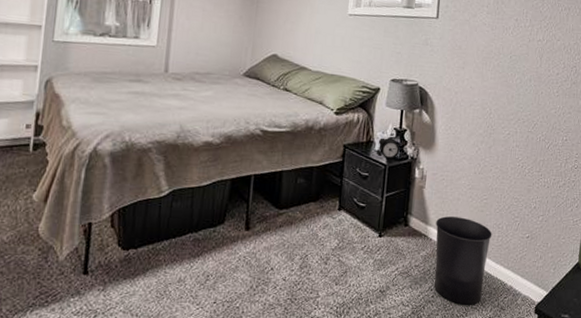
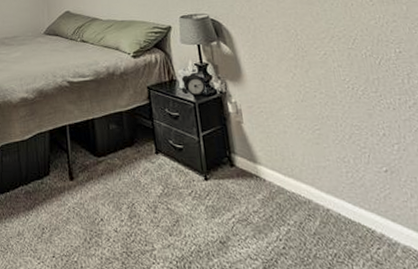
waste bin: present [433,216,492,305] -> none [265,152,347,258]

